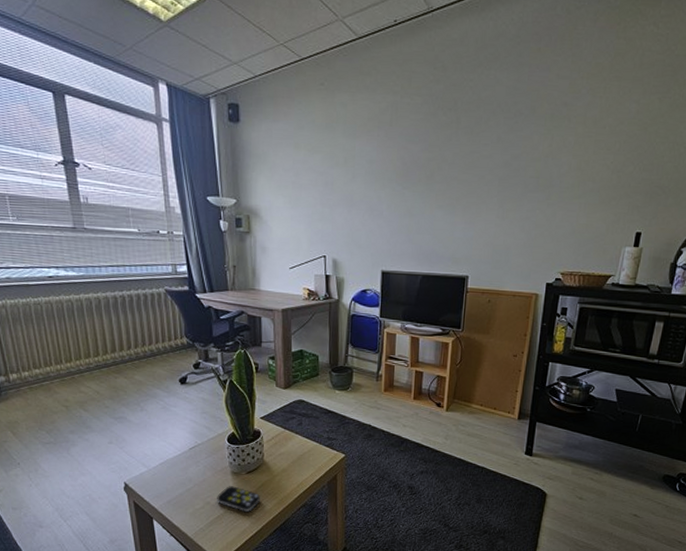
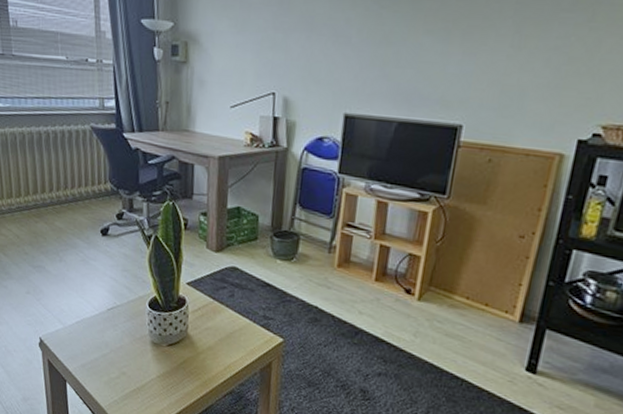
remote control: present [217,486,260,512] -> none [133,357,181,390]

